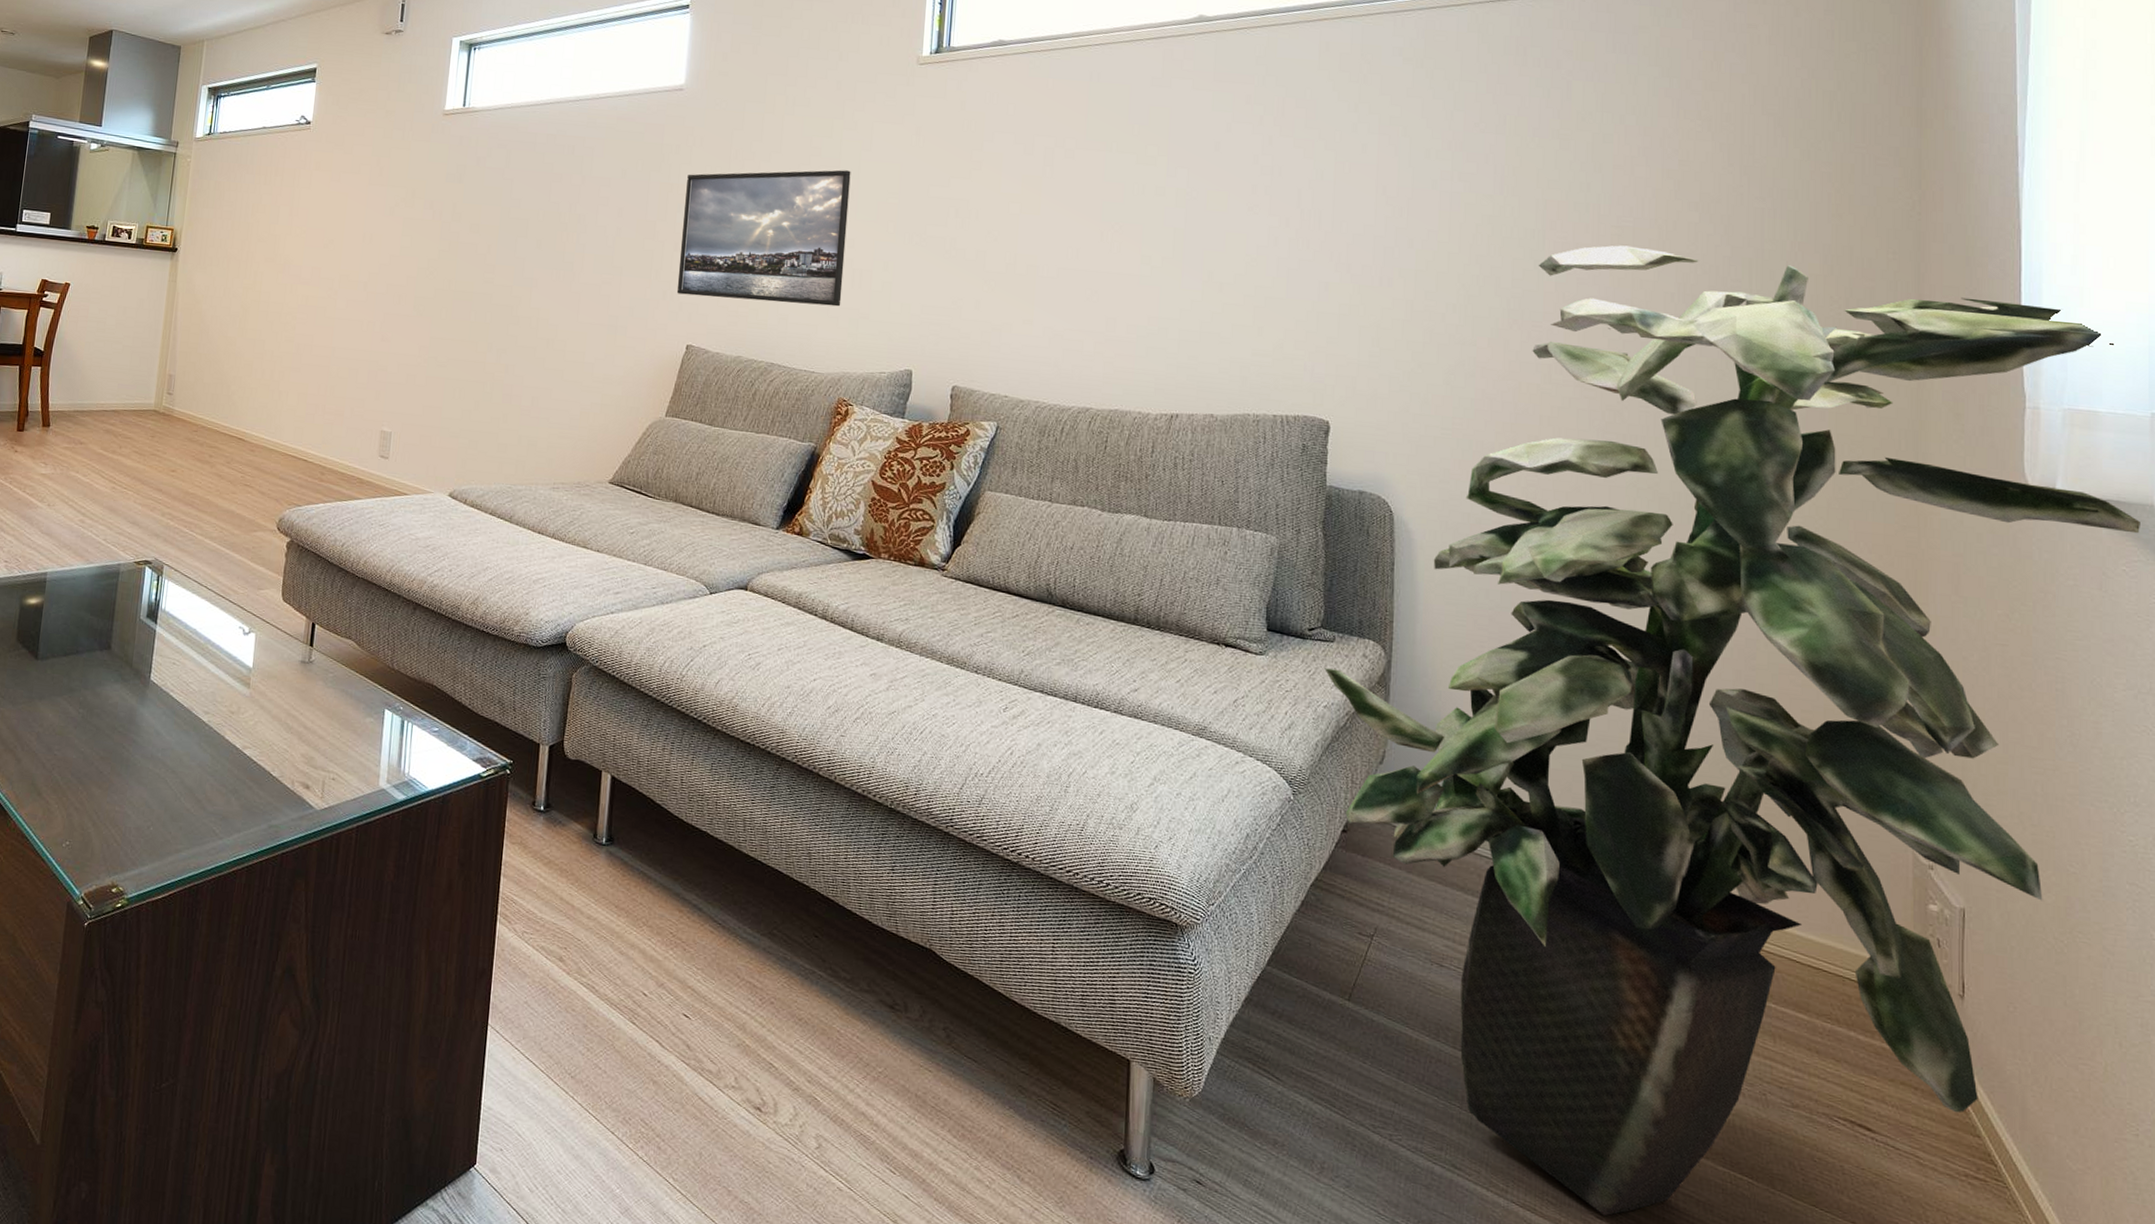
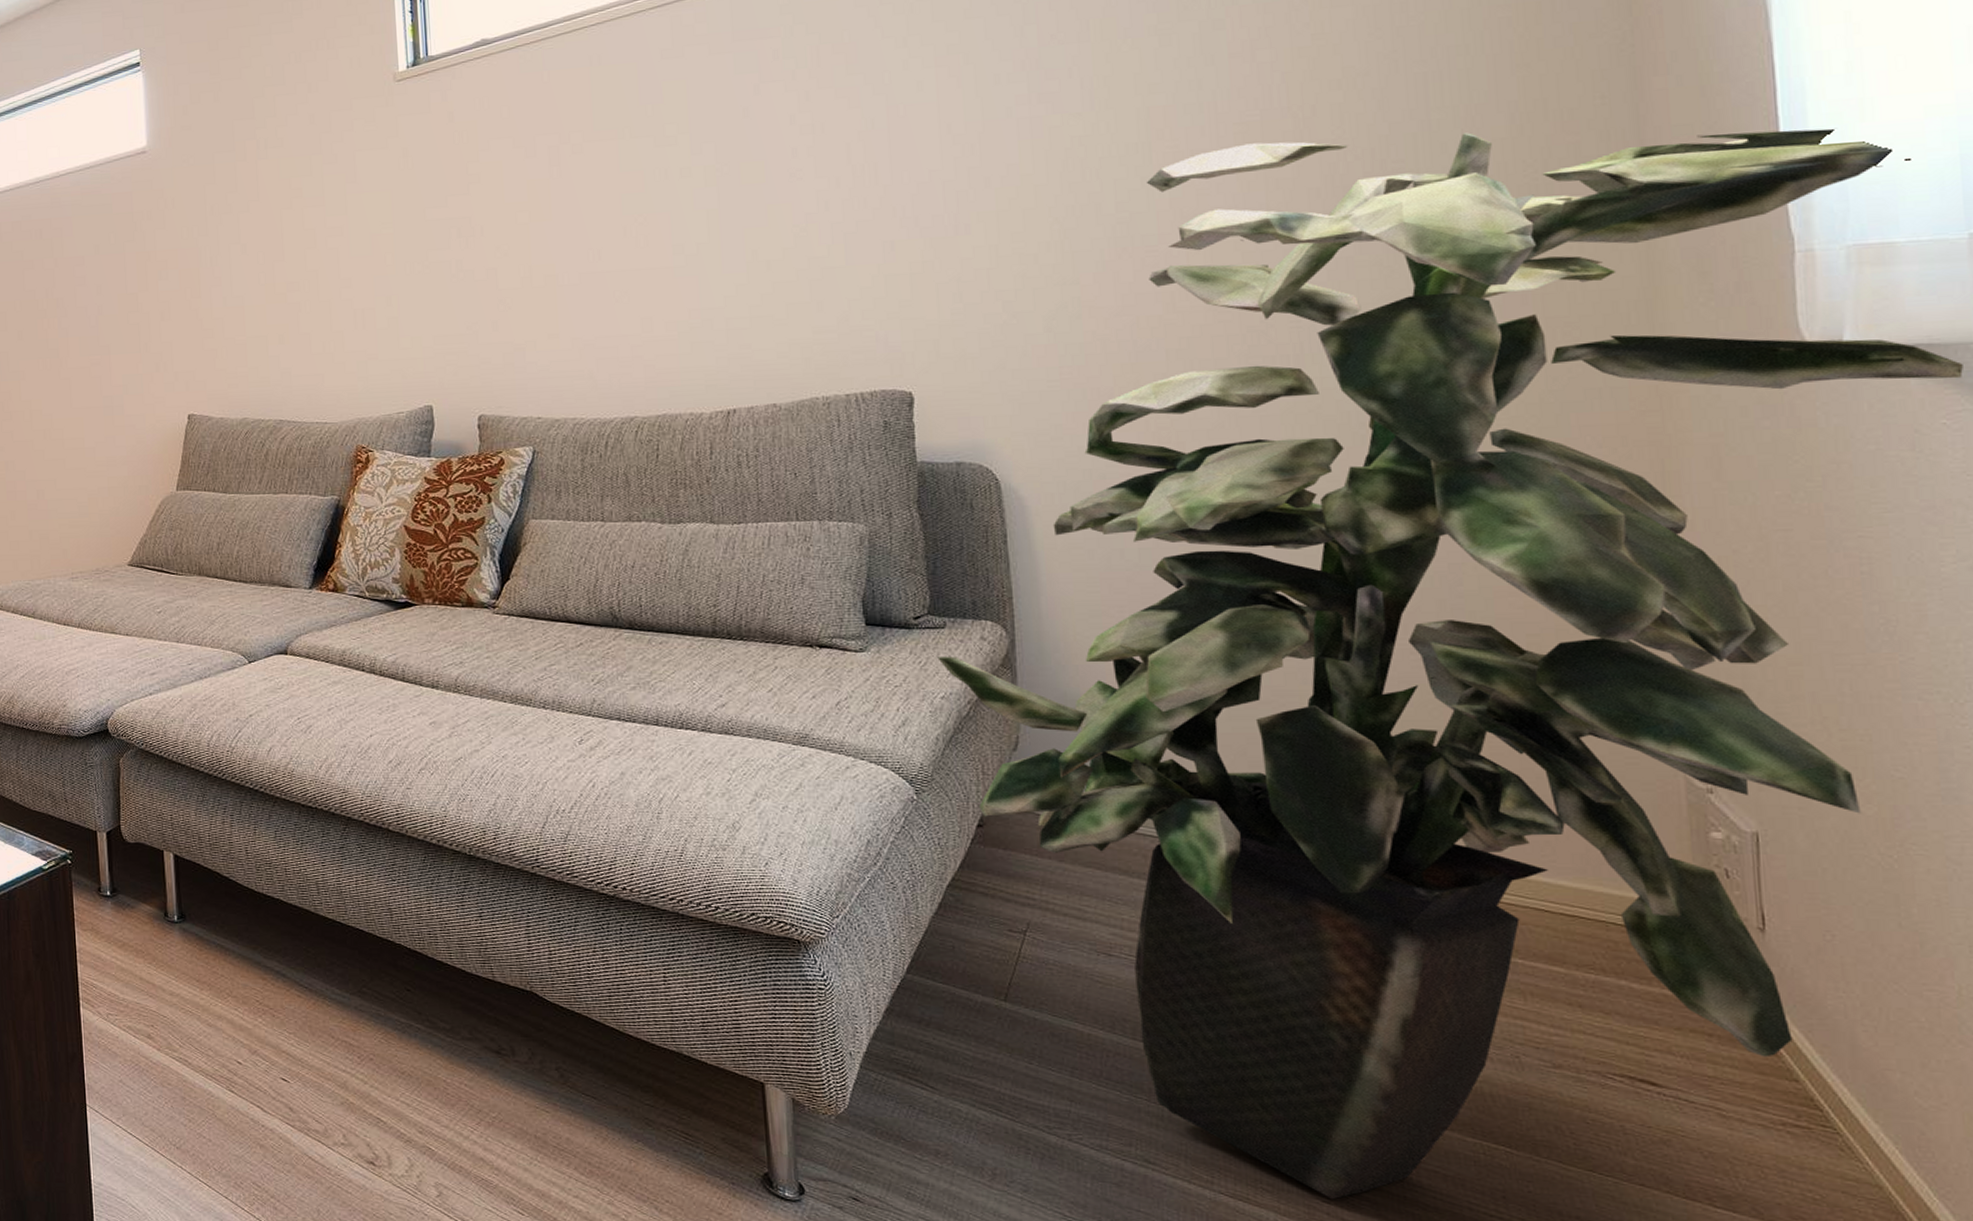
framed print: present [676,170,851,307] -> none [164,207,346,364]

